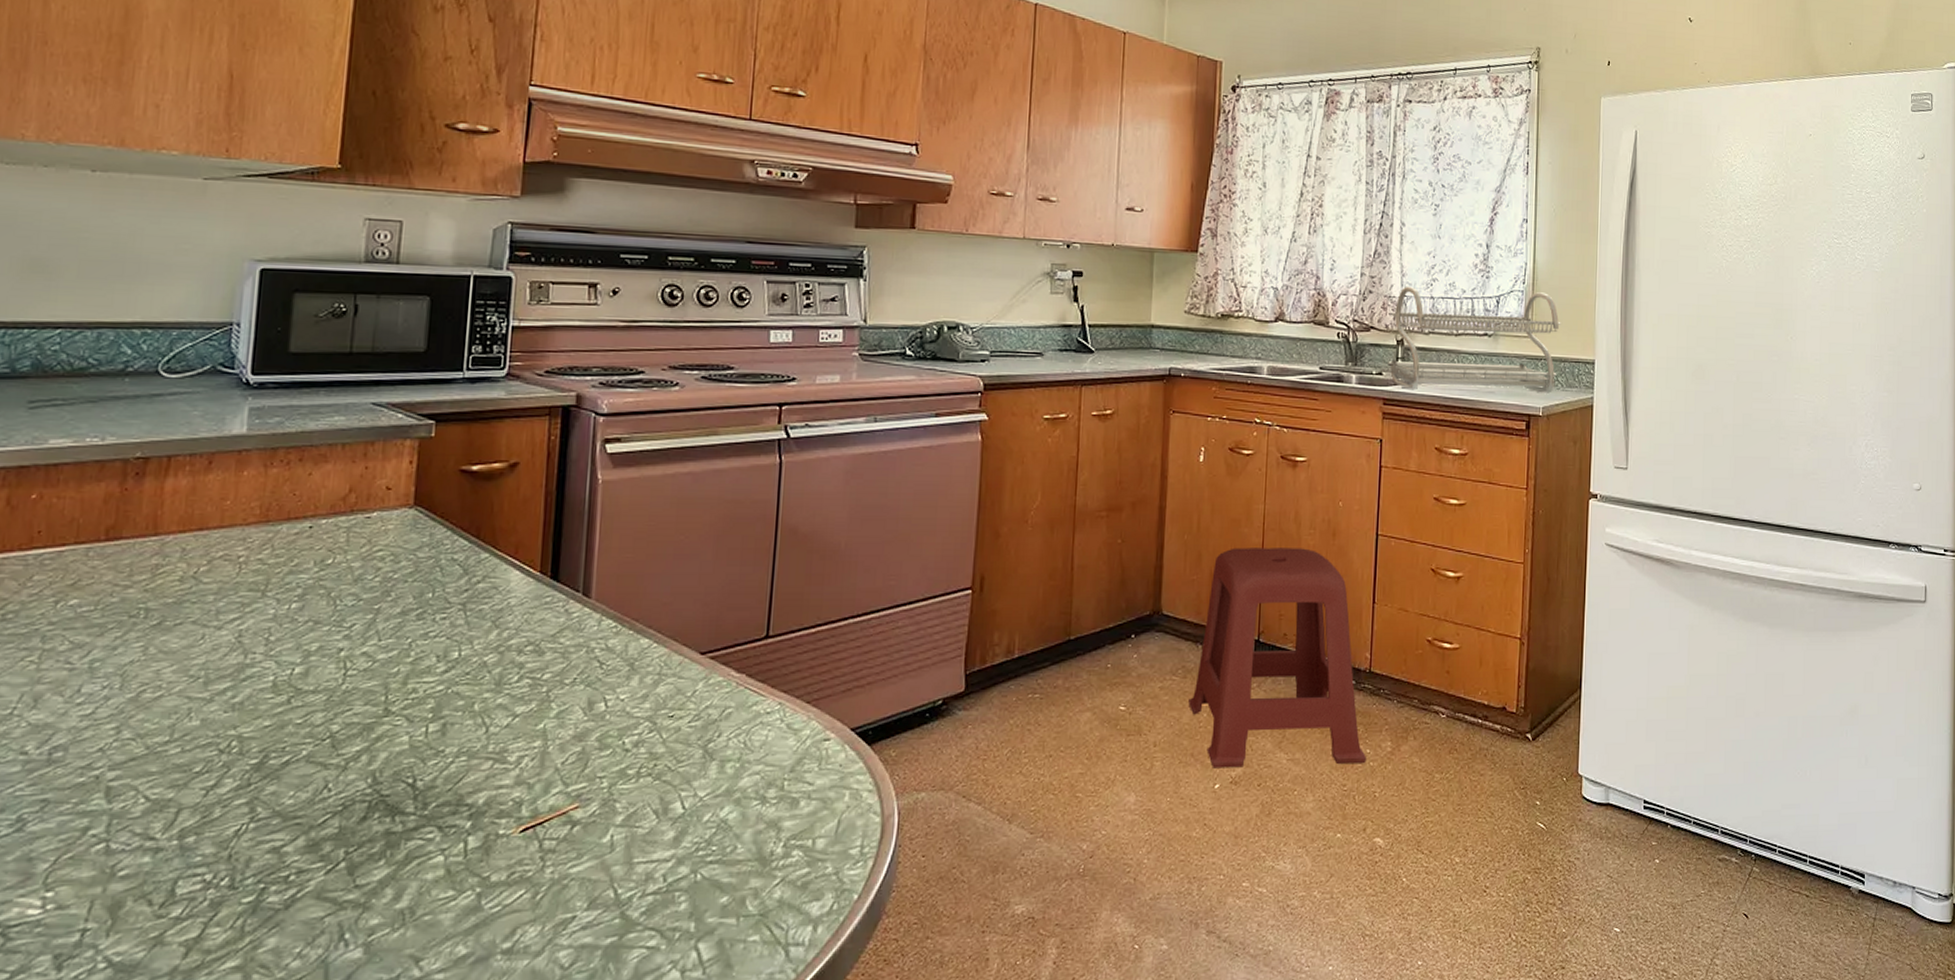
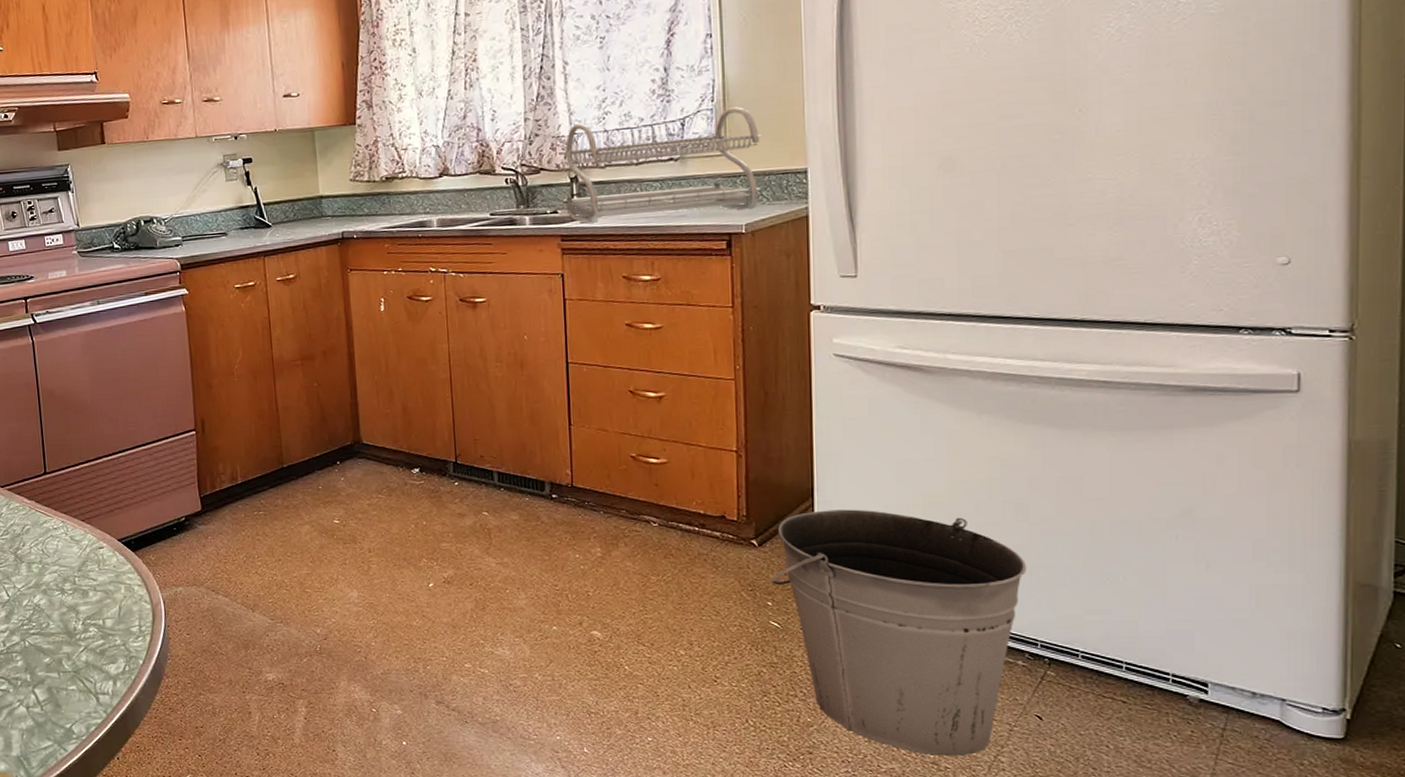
step stool: present [1188,547,1366,769] -> none [396,379,576,570]
bucket: none [1539,702,1742,962] -> present [770,509,1028,756]

